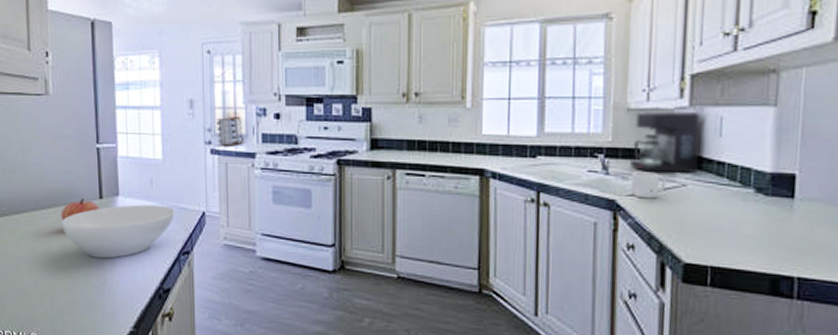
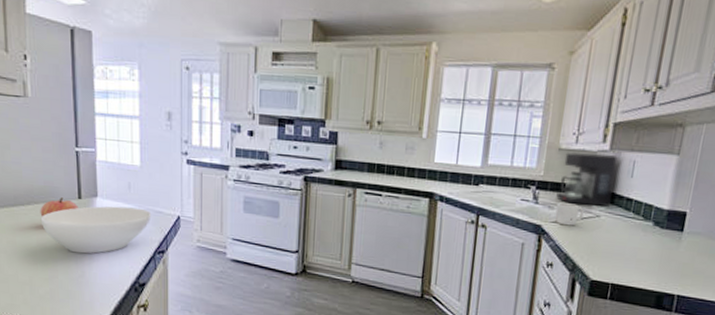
spice rack: present [216,113,243,146] -> none [193,127,218,158]

